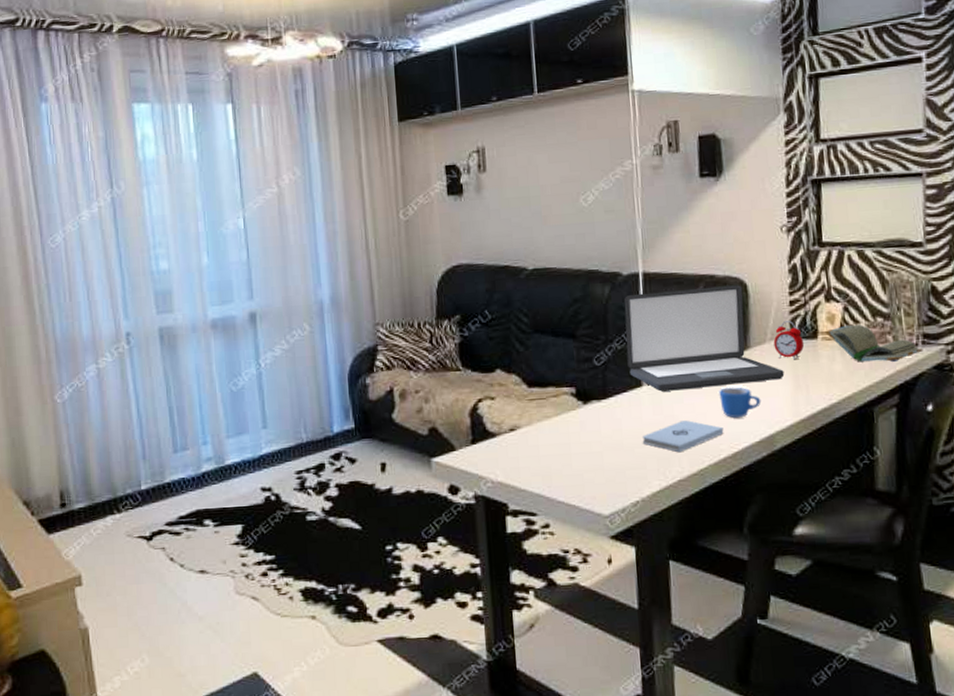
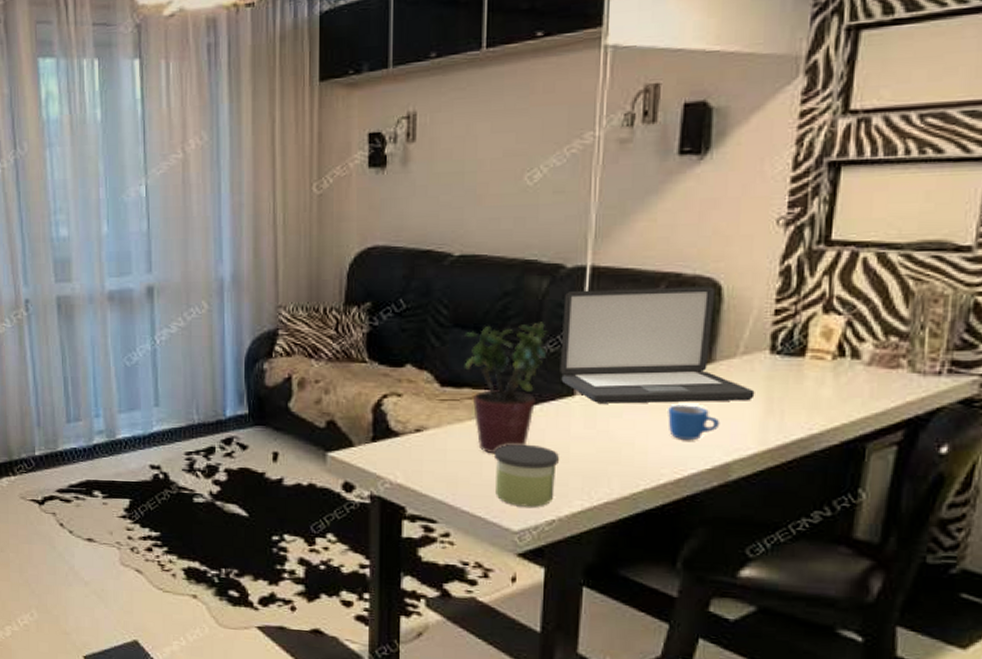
potted plant: none [544,323,616,446] -> present [464,322,548,454]
candle: none [581,433,636,492] -> present [495,444,559,507]
notepad: present [642,420,724,453] -> none [567,438,668,473]
alarm clock: present [773,321,805,360] -> none [746,333,787,380]
book: present [825,323,923,362] -> none [816,341,948,391]

